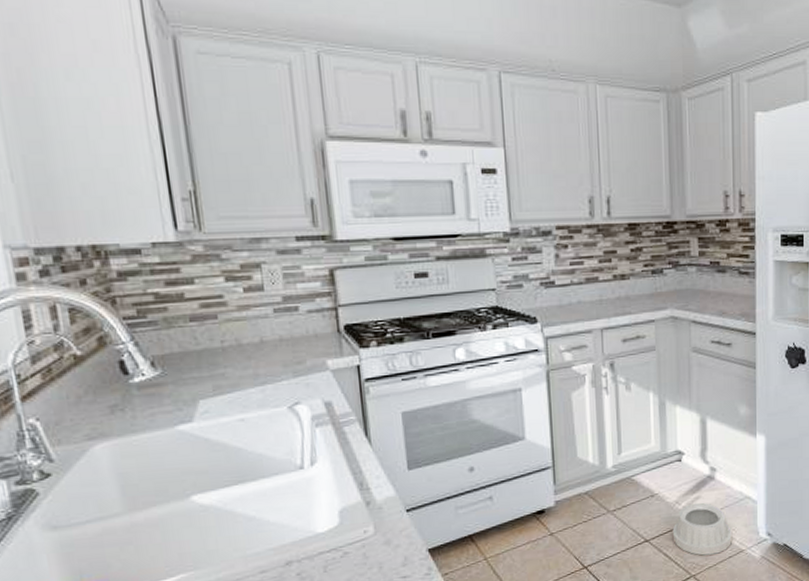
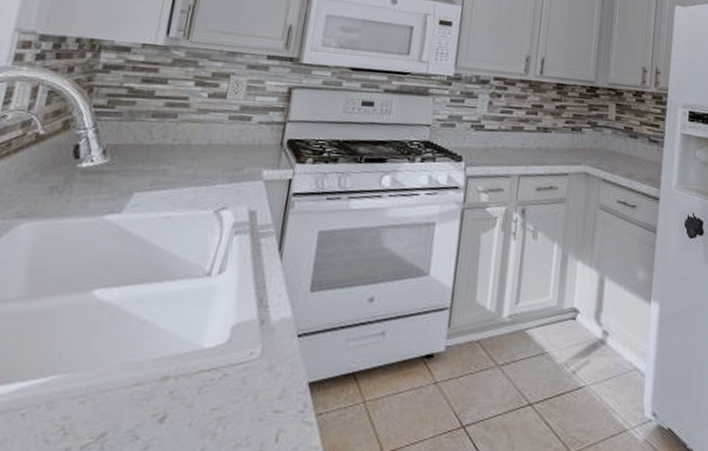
pet bowl: present [672,502,733,556] -> none [556,368,618,430]

